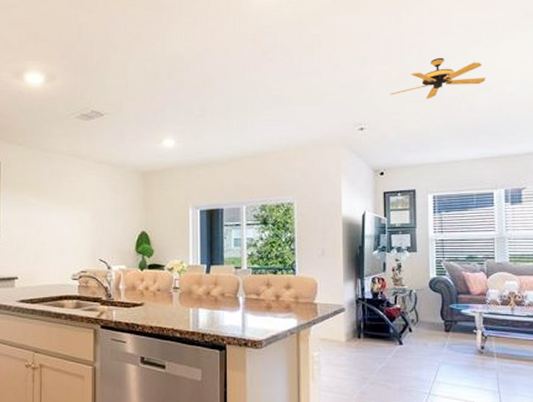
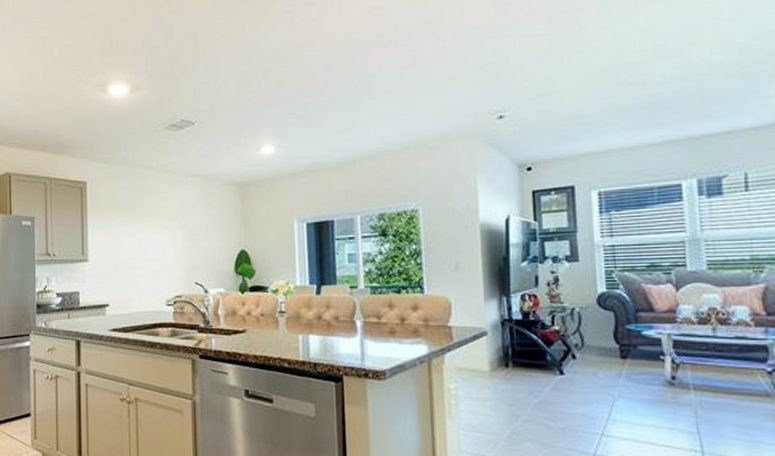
ceiling fan: present [390,57,486,99] -> none [536,21,666,75]

